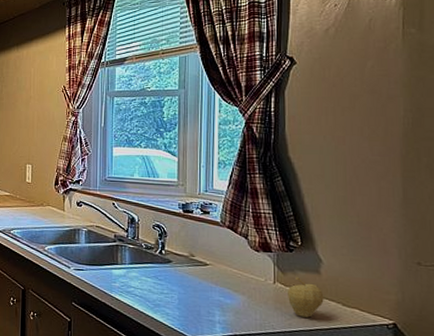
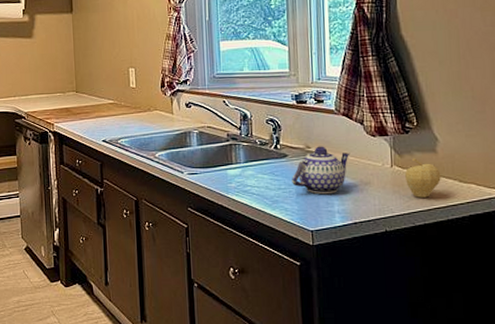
teapot: none [175,255,234,304] -> present [292,146,350,195]

